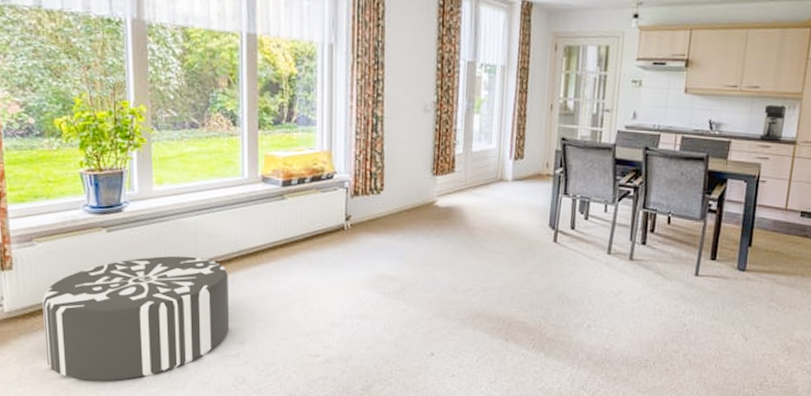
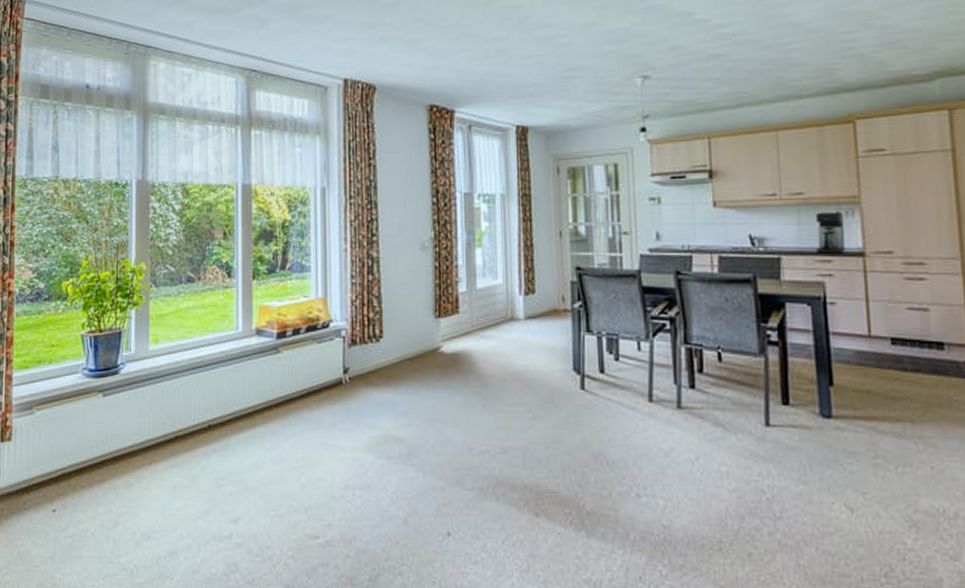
pouf: present [42,255,230,382] -> none [35,420,222,570]

